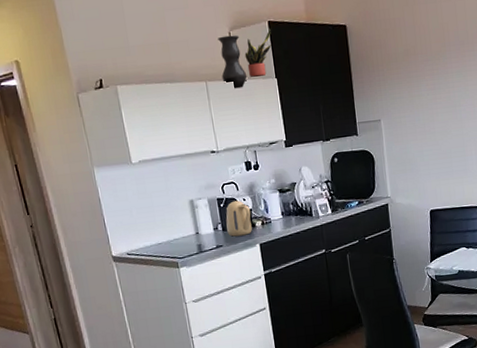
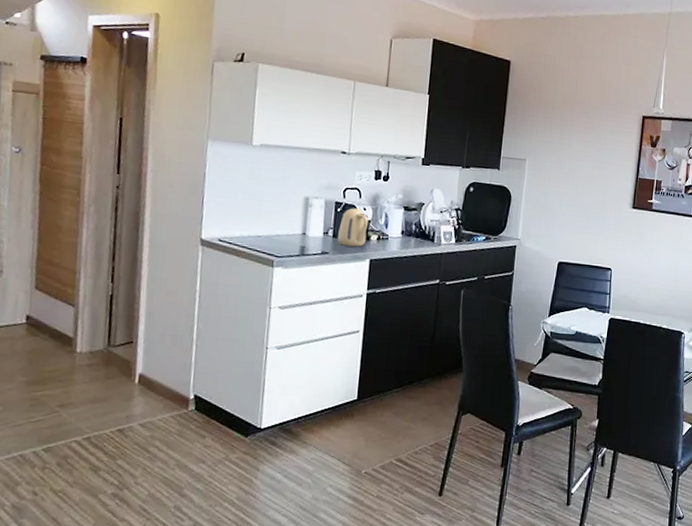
vase: present [218,35,248,89] -> none [372,41,401,96]
potted plant: present [244,28,272,78] -> none [401,46,435,90]

